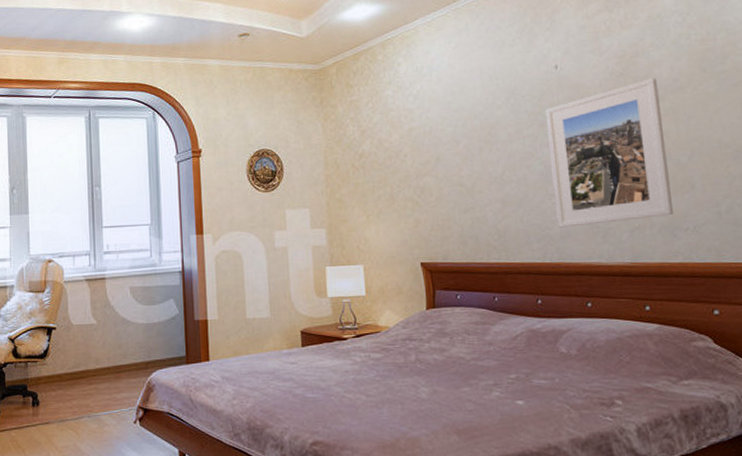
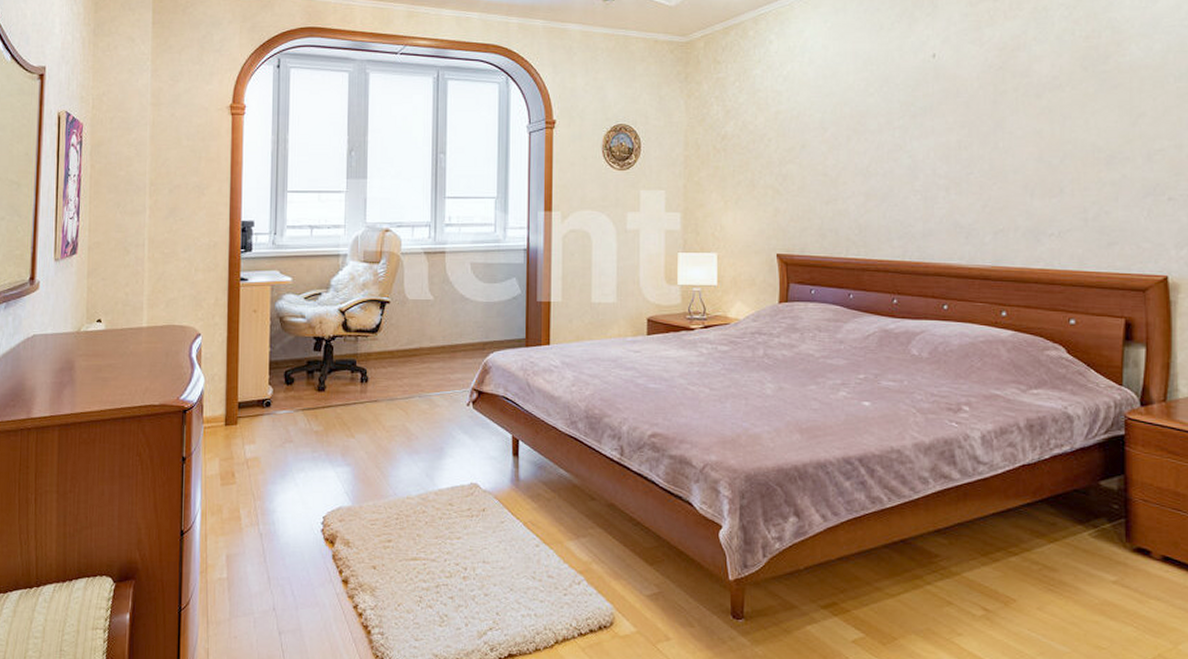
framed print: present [545,78,674,228] -> none [918,74,1040,226]

